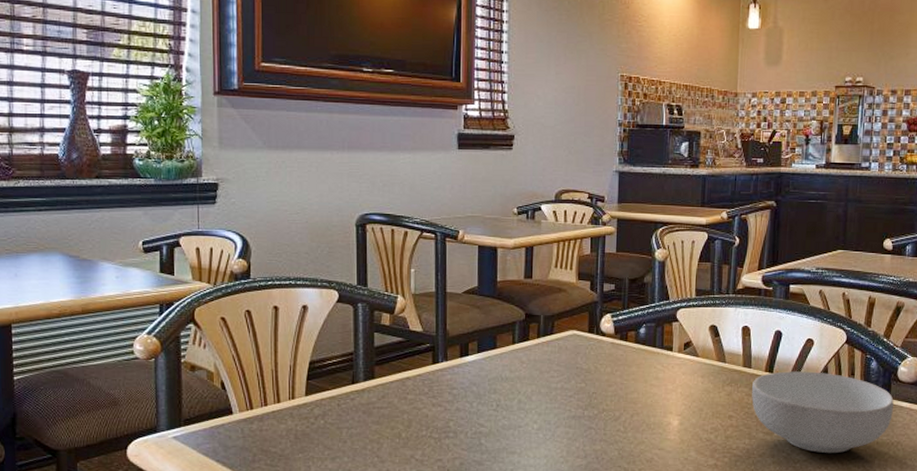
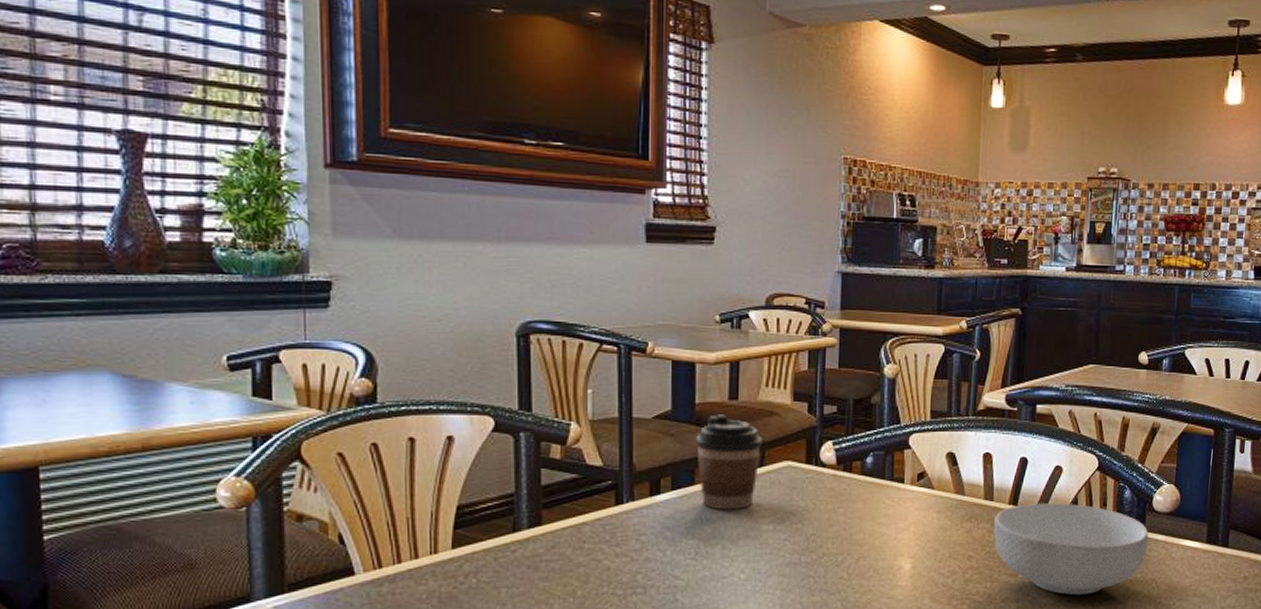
coffee cup: none [497,290,552,370] -> present [695,414,763,510]

